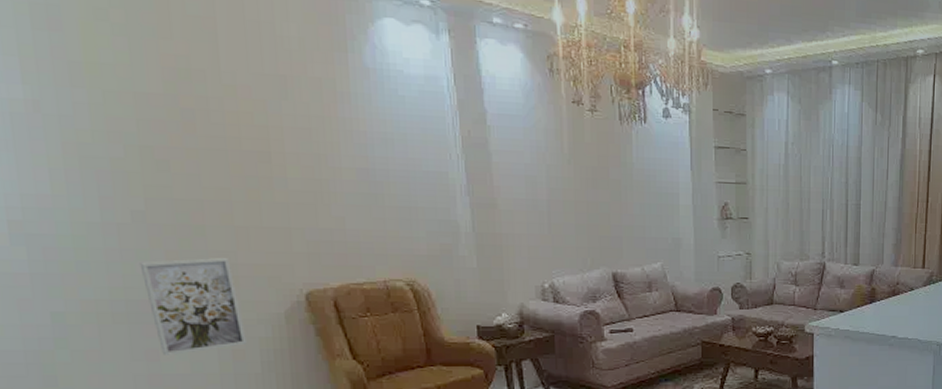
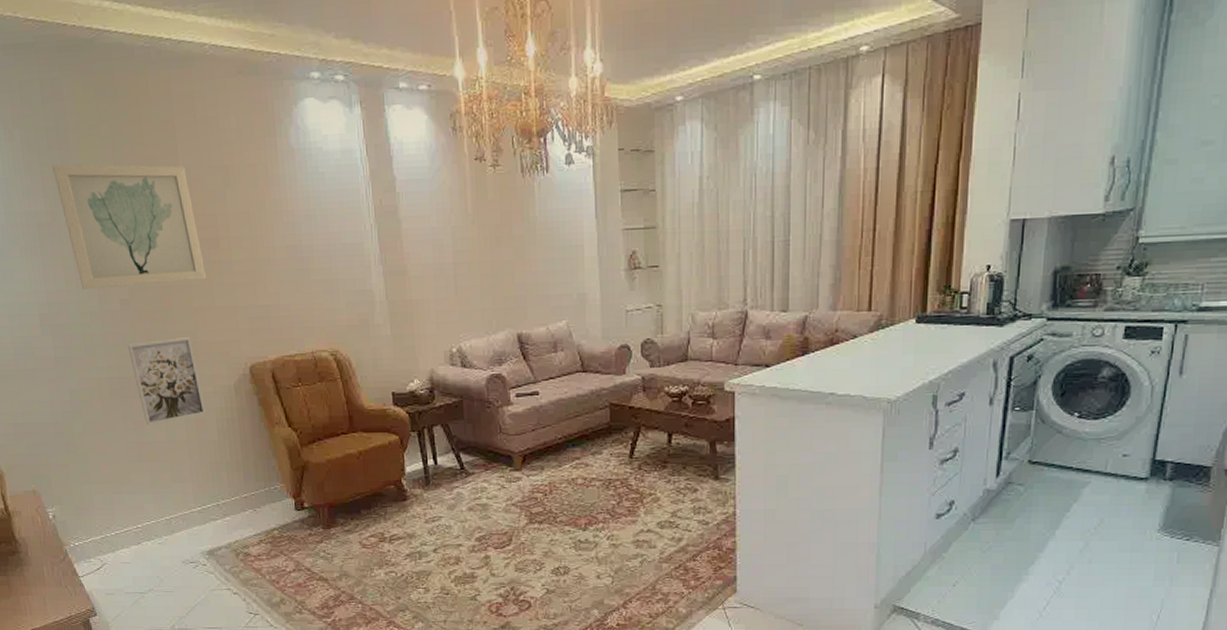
wall art: none [37,46,253,197] -> present [52,164,207,289]

